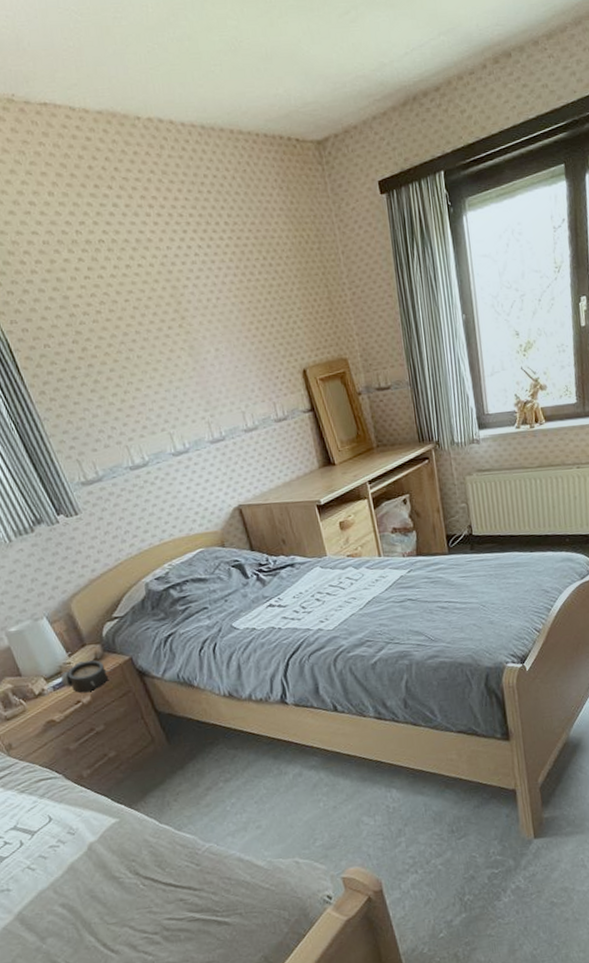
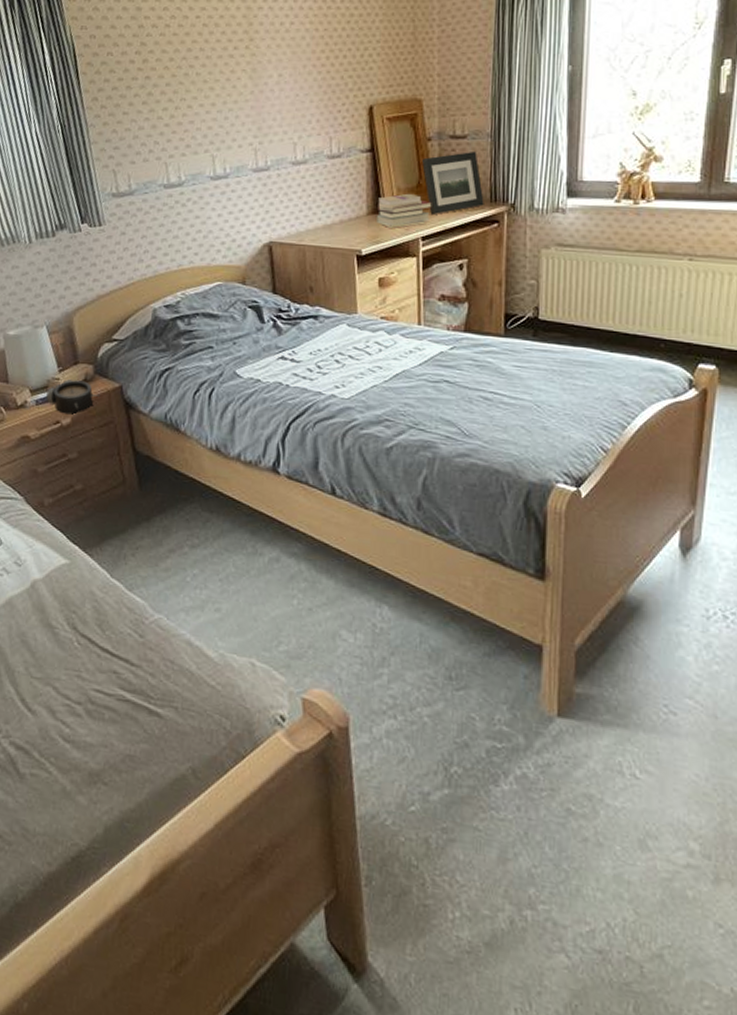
books: none [326,444,372,478] -> present [376,193,432,229]
picture frame: none [357,399,414,461] -> present [422,151,484,216]

